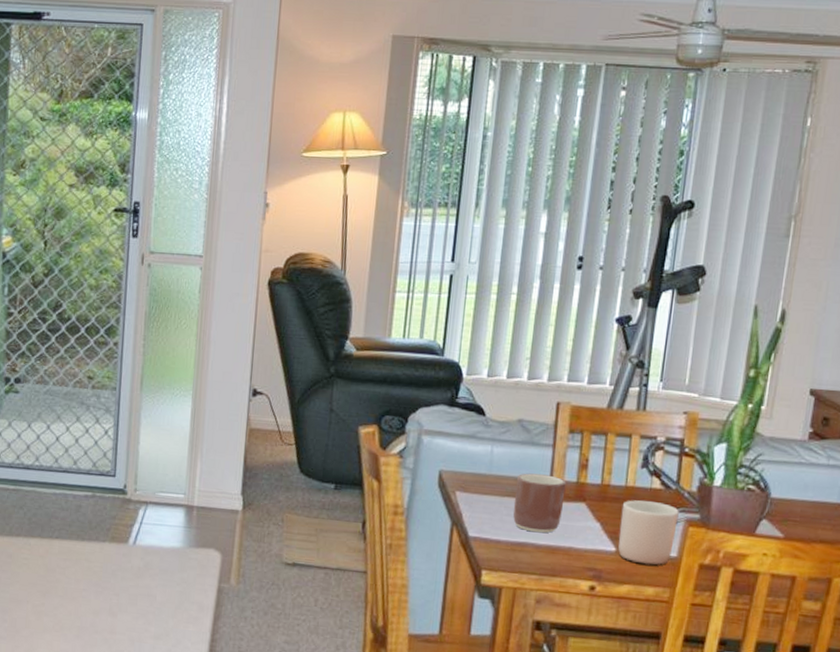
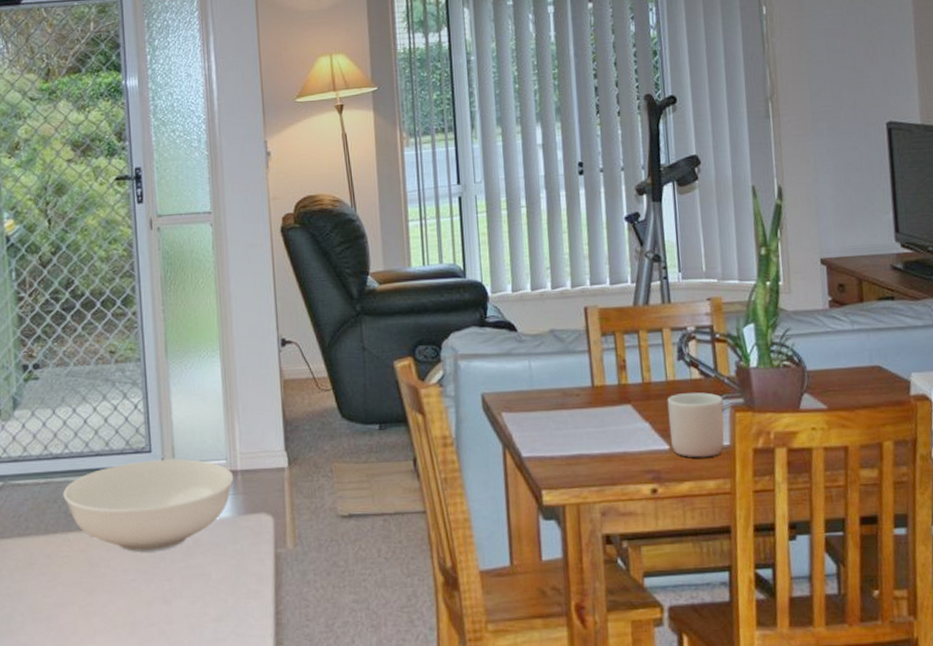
bowl: none [29,483,190,568] -> present [63,459,234,552]
mug: present [512,473,566,533] -> none [559,381,611,443]

